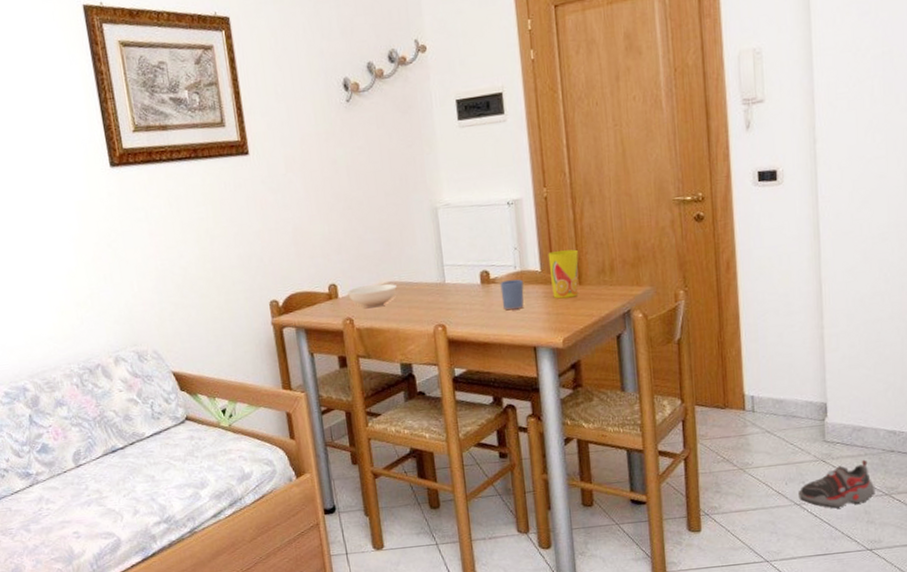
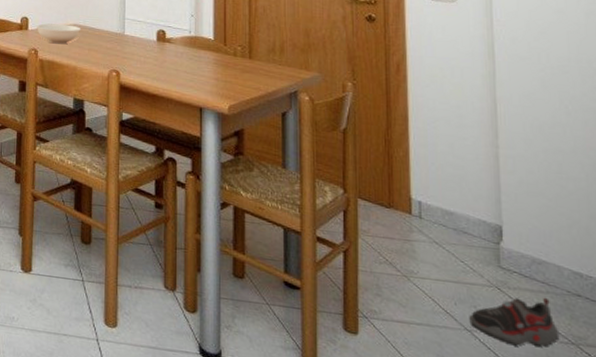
mug: present [500,279,524,311] -> none [174,42,196,70]
cup: present [548,249,579,299] -> none [222,24,250,69]

